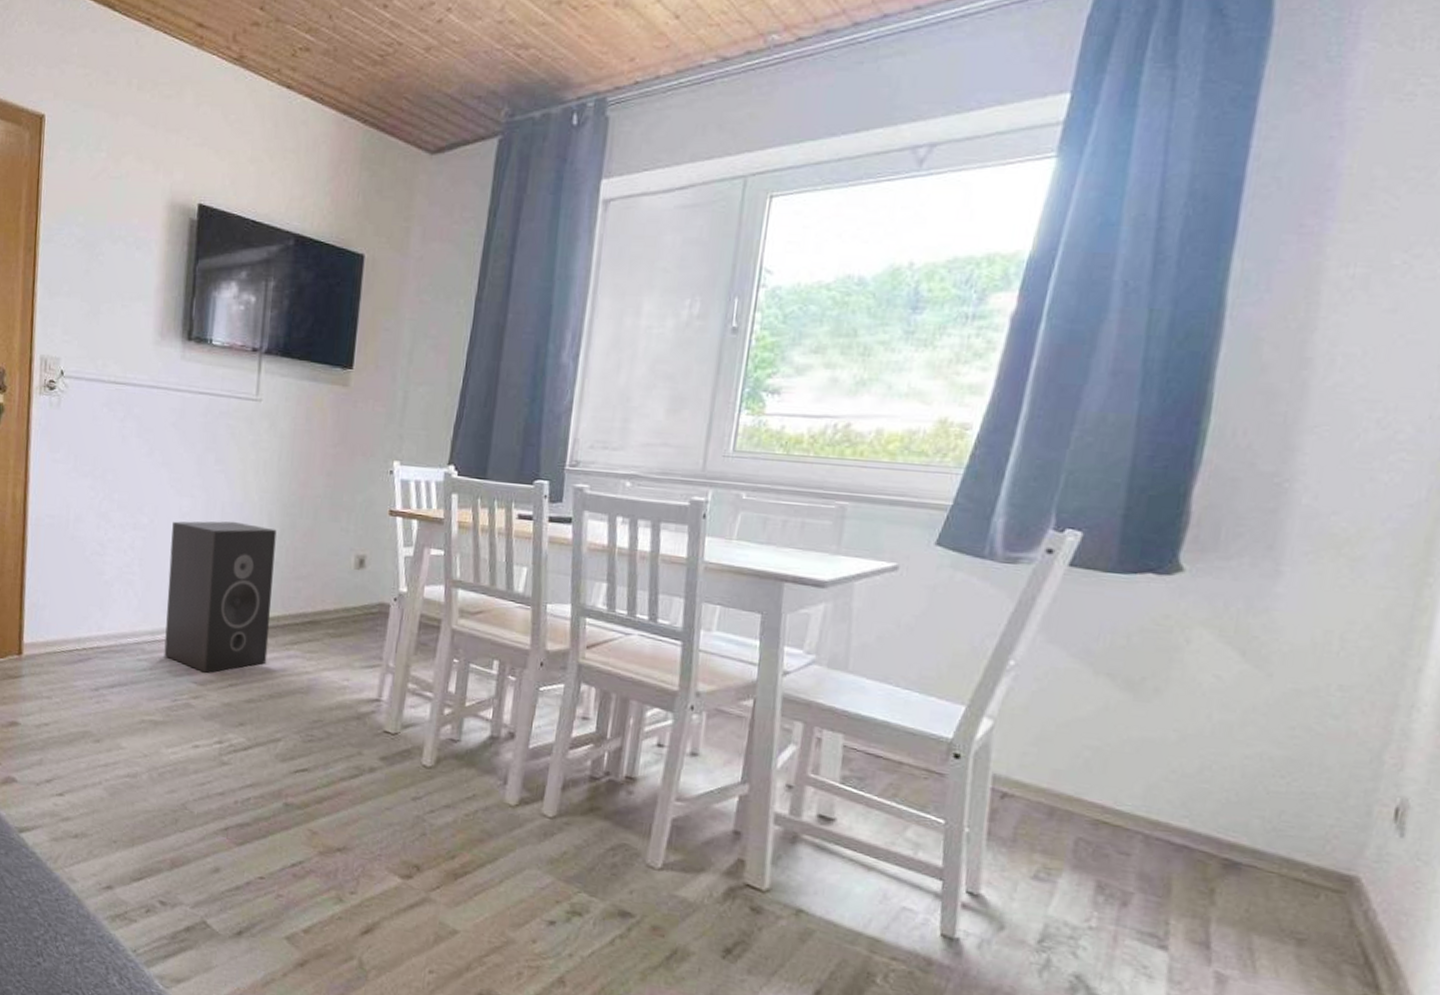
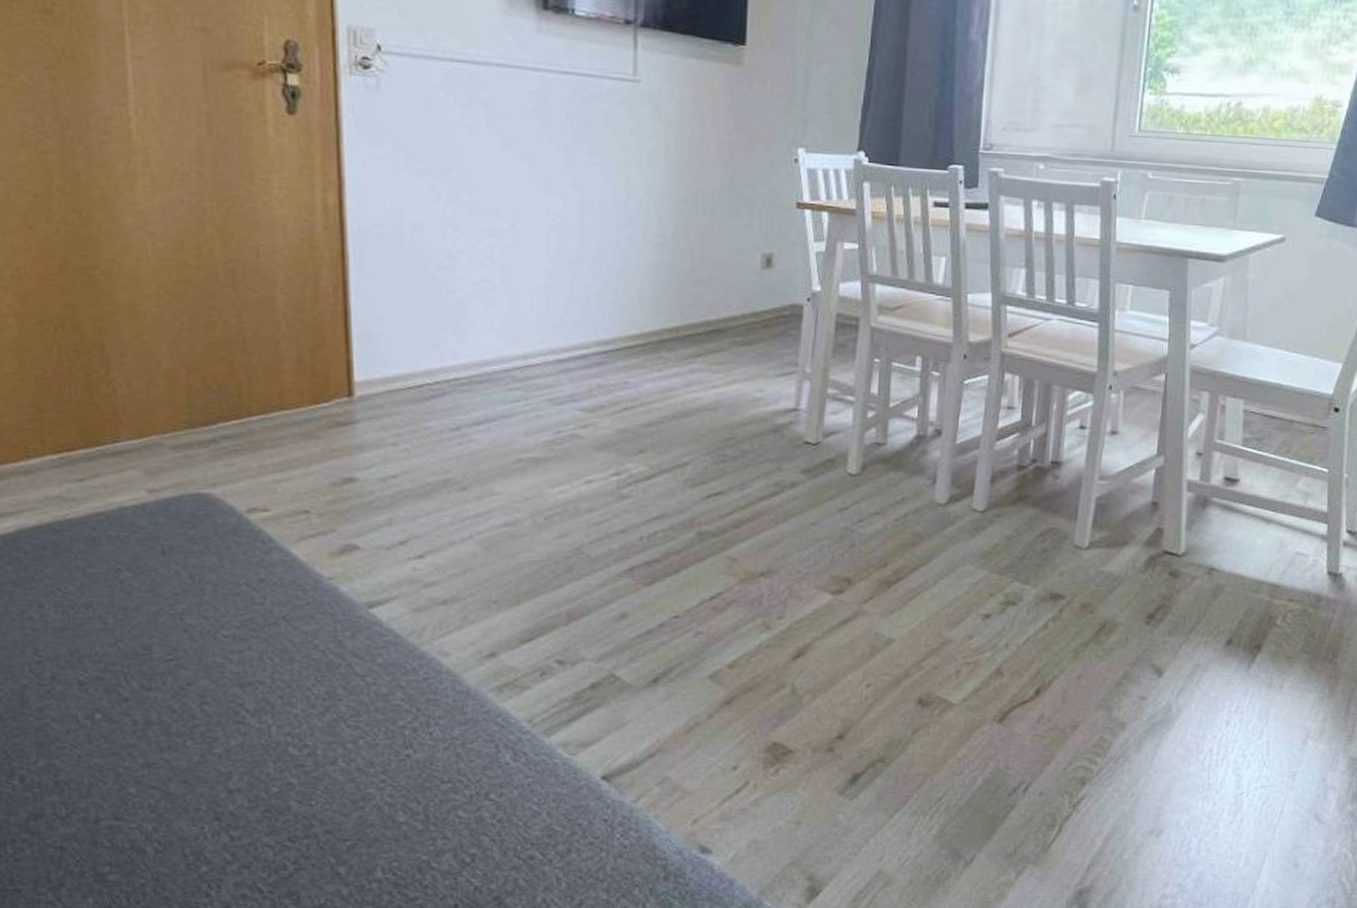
speaker: present [164,521,277,673] -> none [540,221,669,397]

